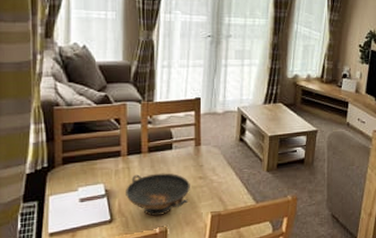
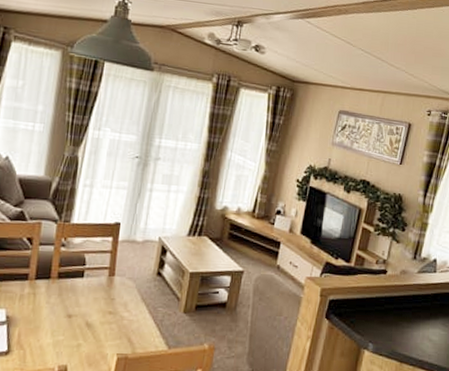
decorative bowl: present [126,173,190,217] -> none [27,302,98,353]

